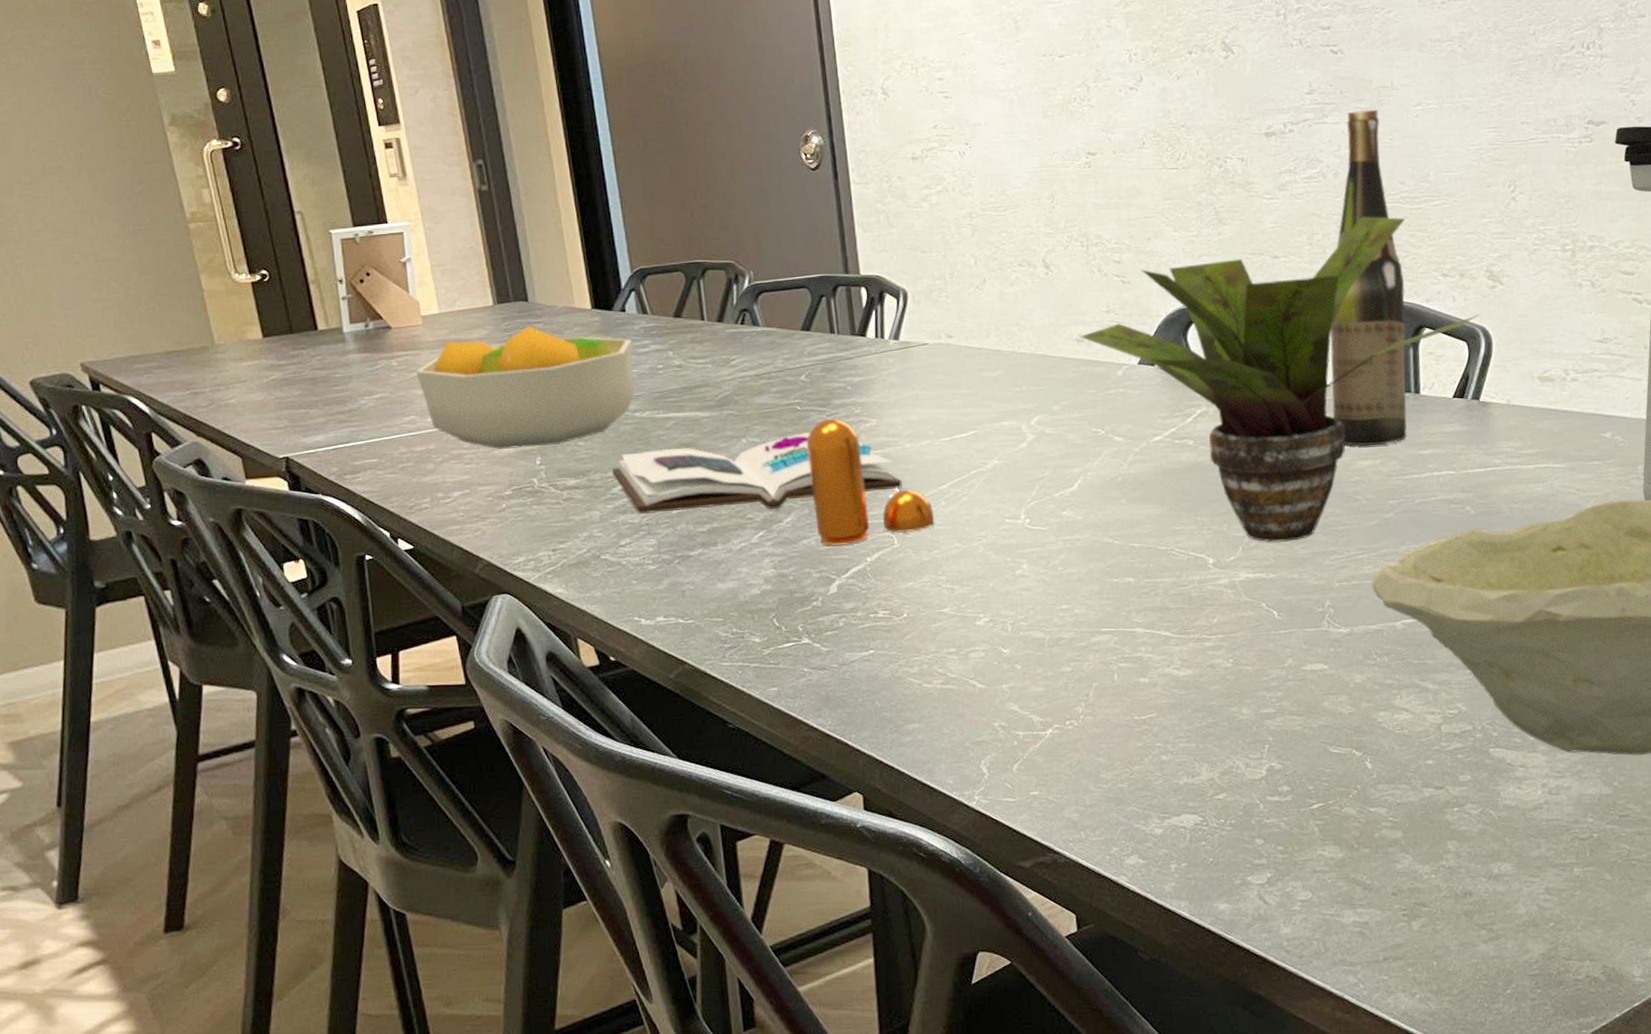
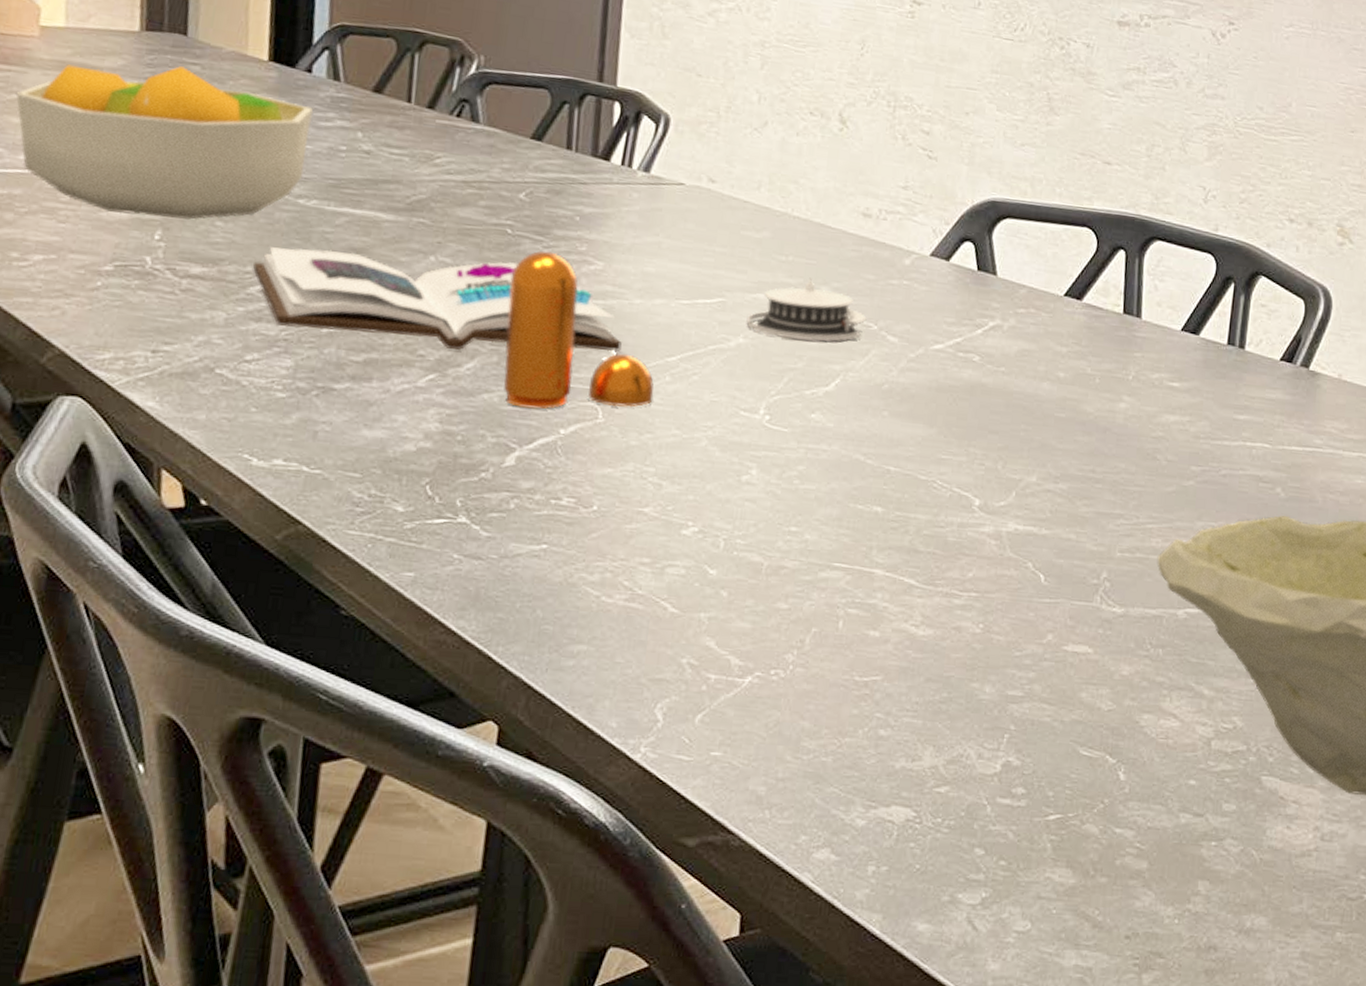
architectural model: none [997,401,1094,455] -> present [746,277,867,342]
potted plant: present [1079,216,1480,542] -> none [866,136,1323,495]
wine bottle: present [1330,109,1407,447] -> none [1143,18,1247,401]

